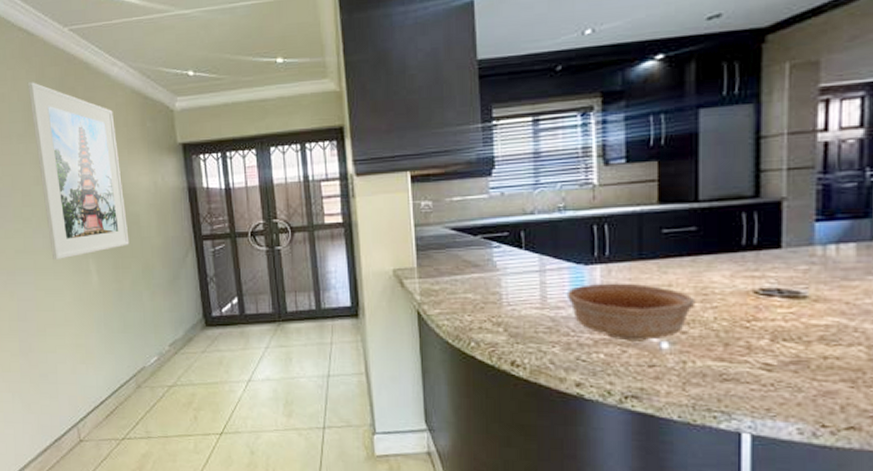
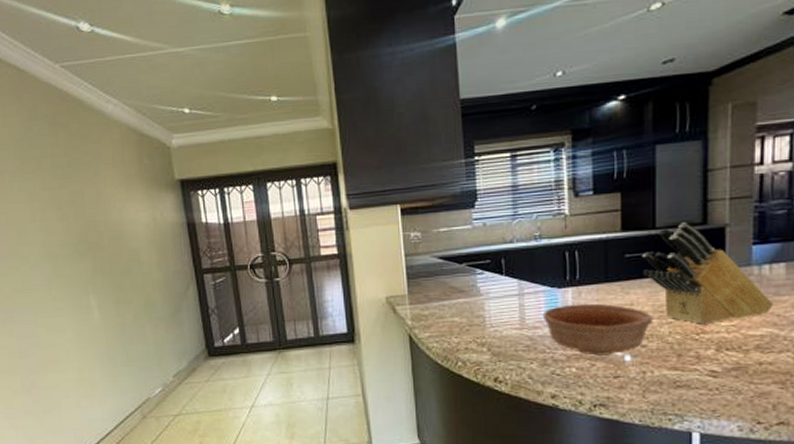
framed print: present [27,82,129,261] -> none [19,119,130,298]
knife block: none [681,195,842,310] -> present [641,222,774,324]

